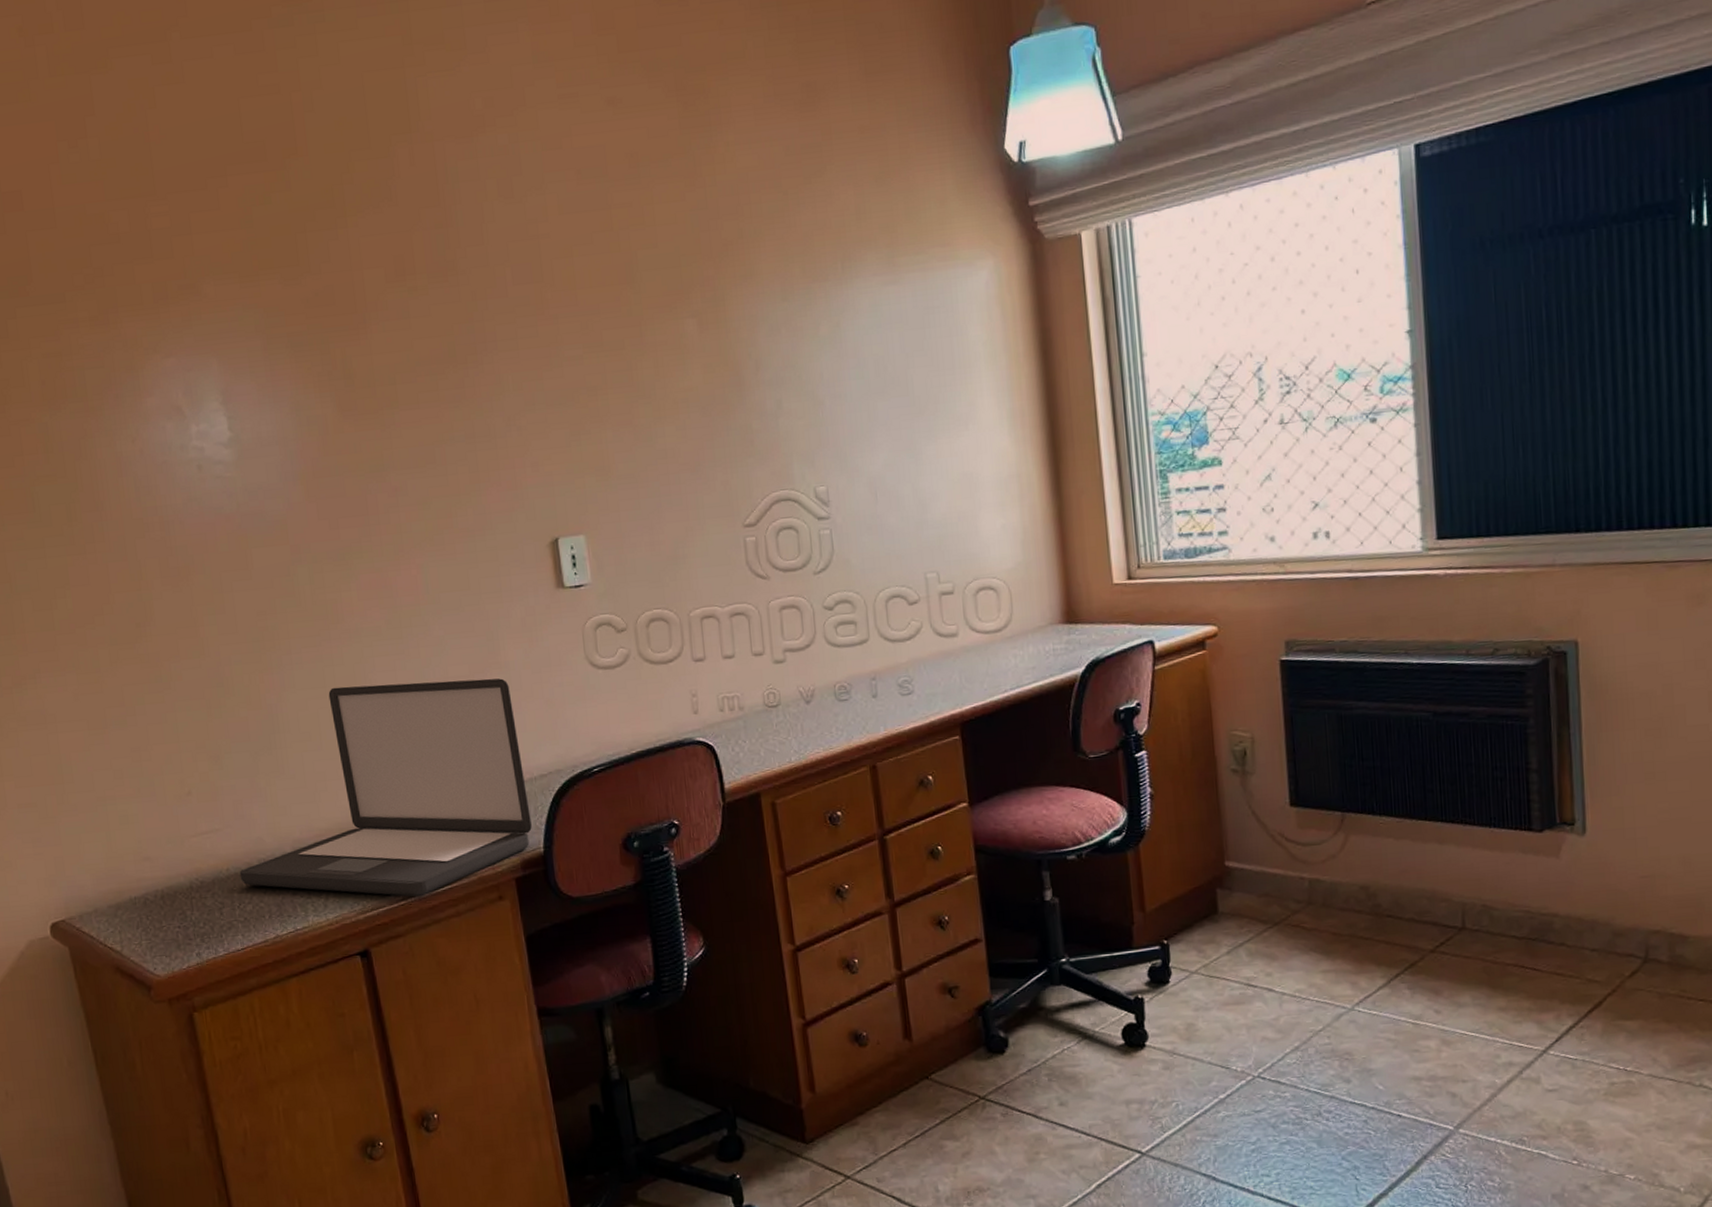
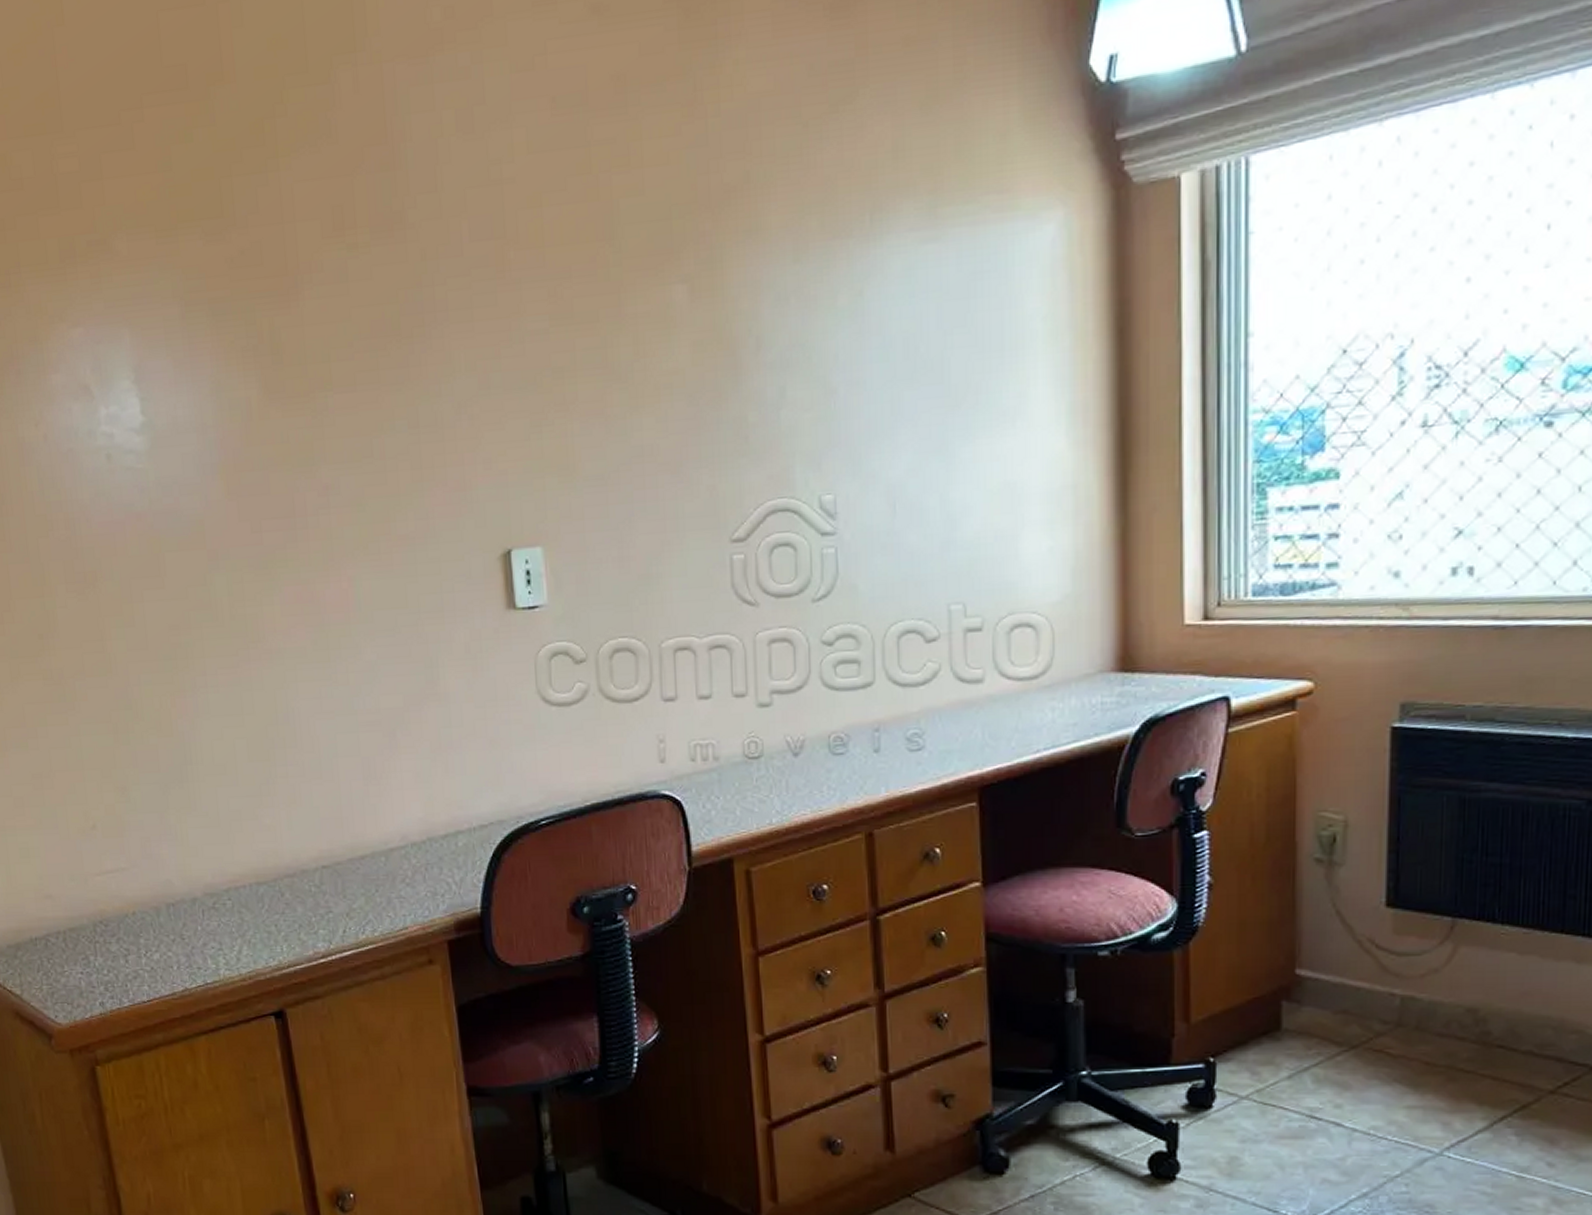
laptop: present [239,678,532,897] -> none [146,712,468,955]

